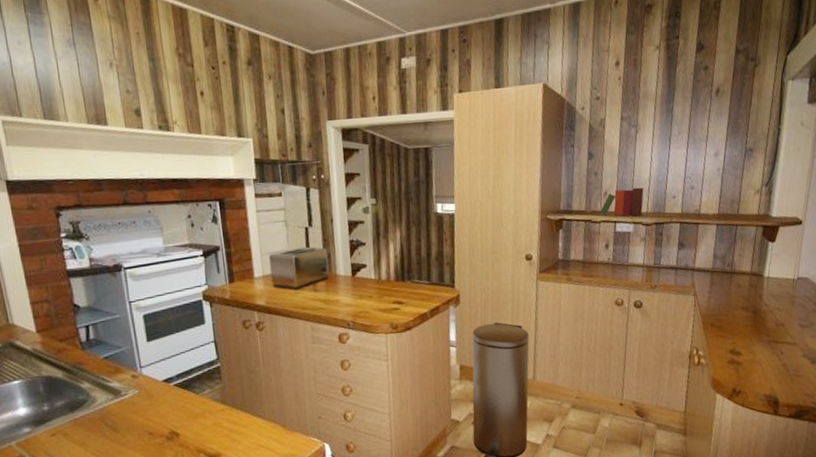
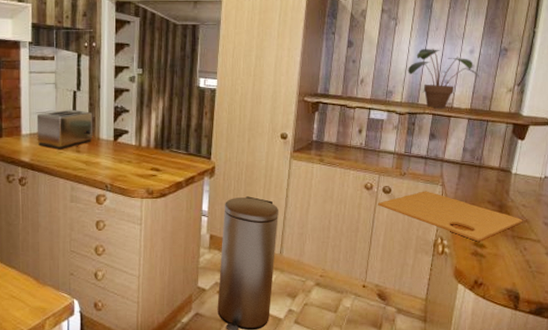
books: present [599,187,644,216] -> none [355,77,399,105]
cutting board: none [630,302,778,350] -> present [378,191,523,242]
potted plant: none [651,153,725,217] -> present [407,48,479,109]

